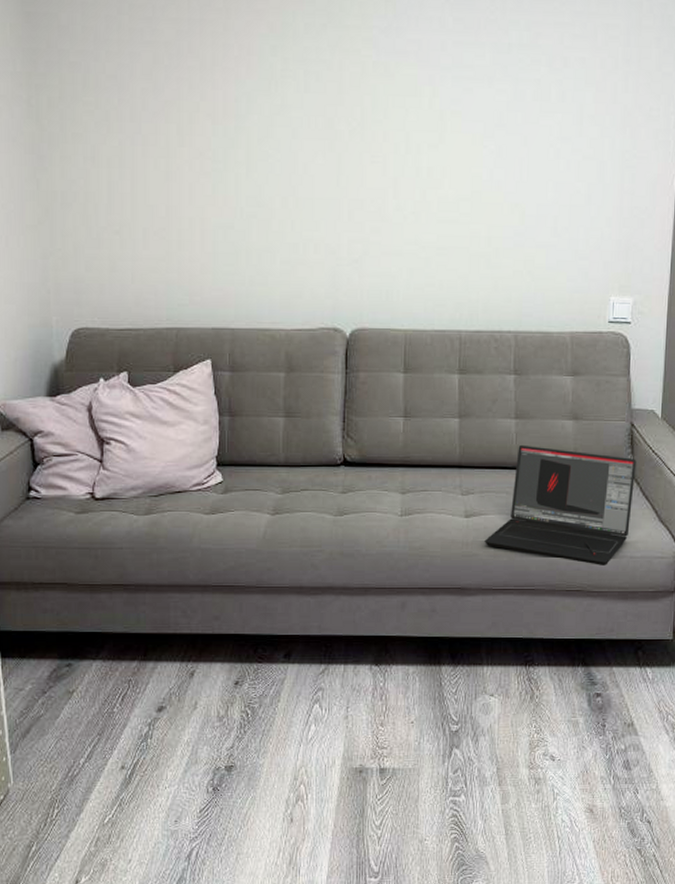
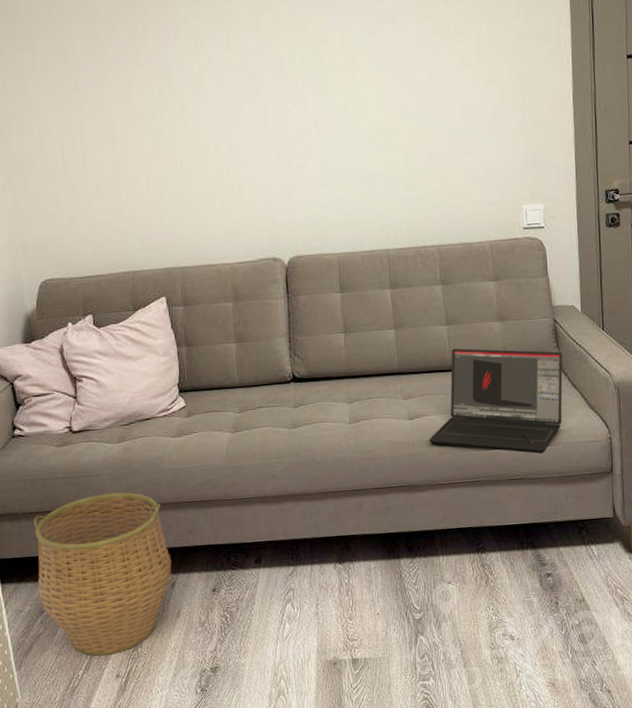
basket: none [42,569,193,744] -> present [33,492,172,656]

